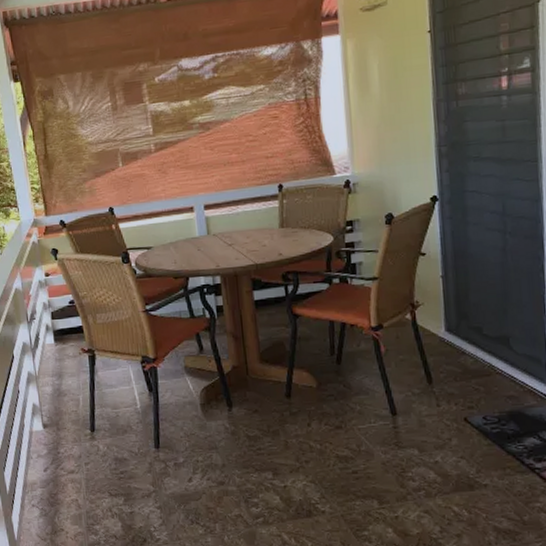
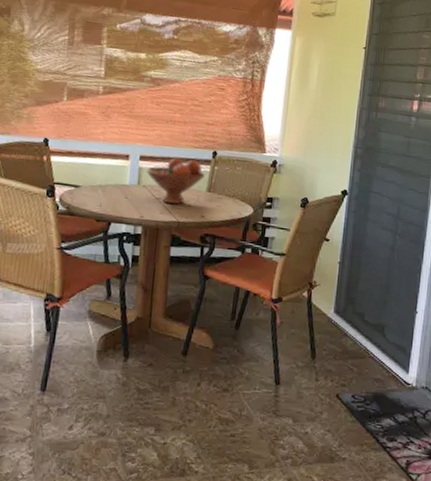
fruit bowl: none [213,198,275,248] -> present [146,158,205,205]

